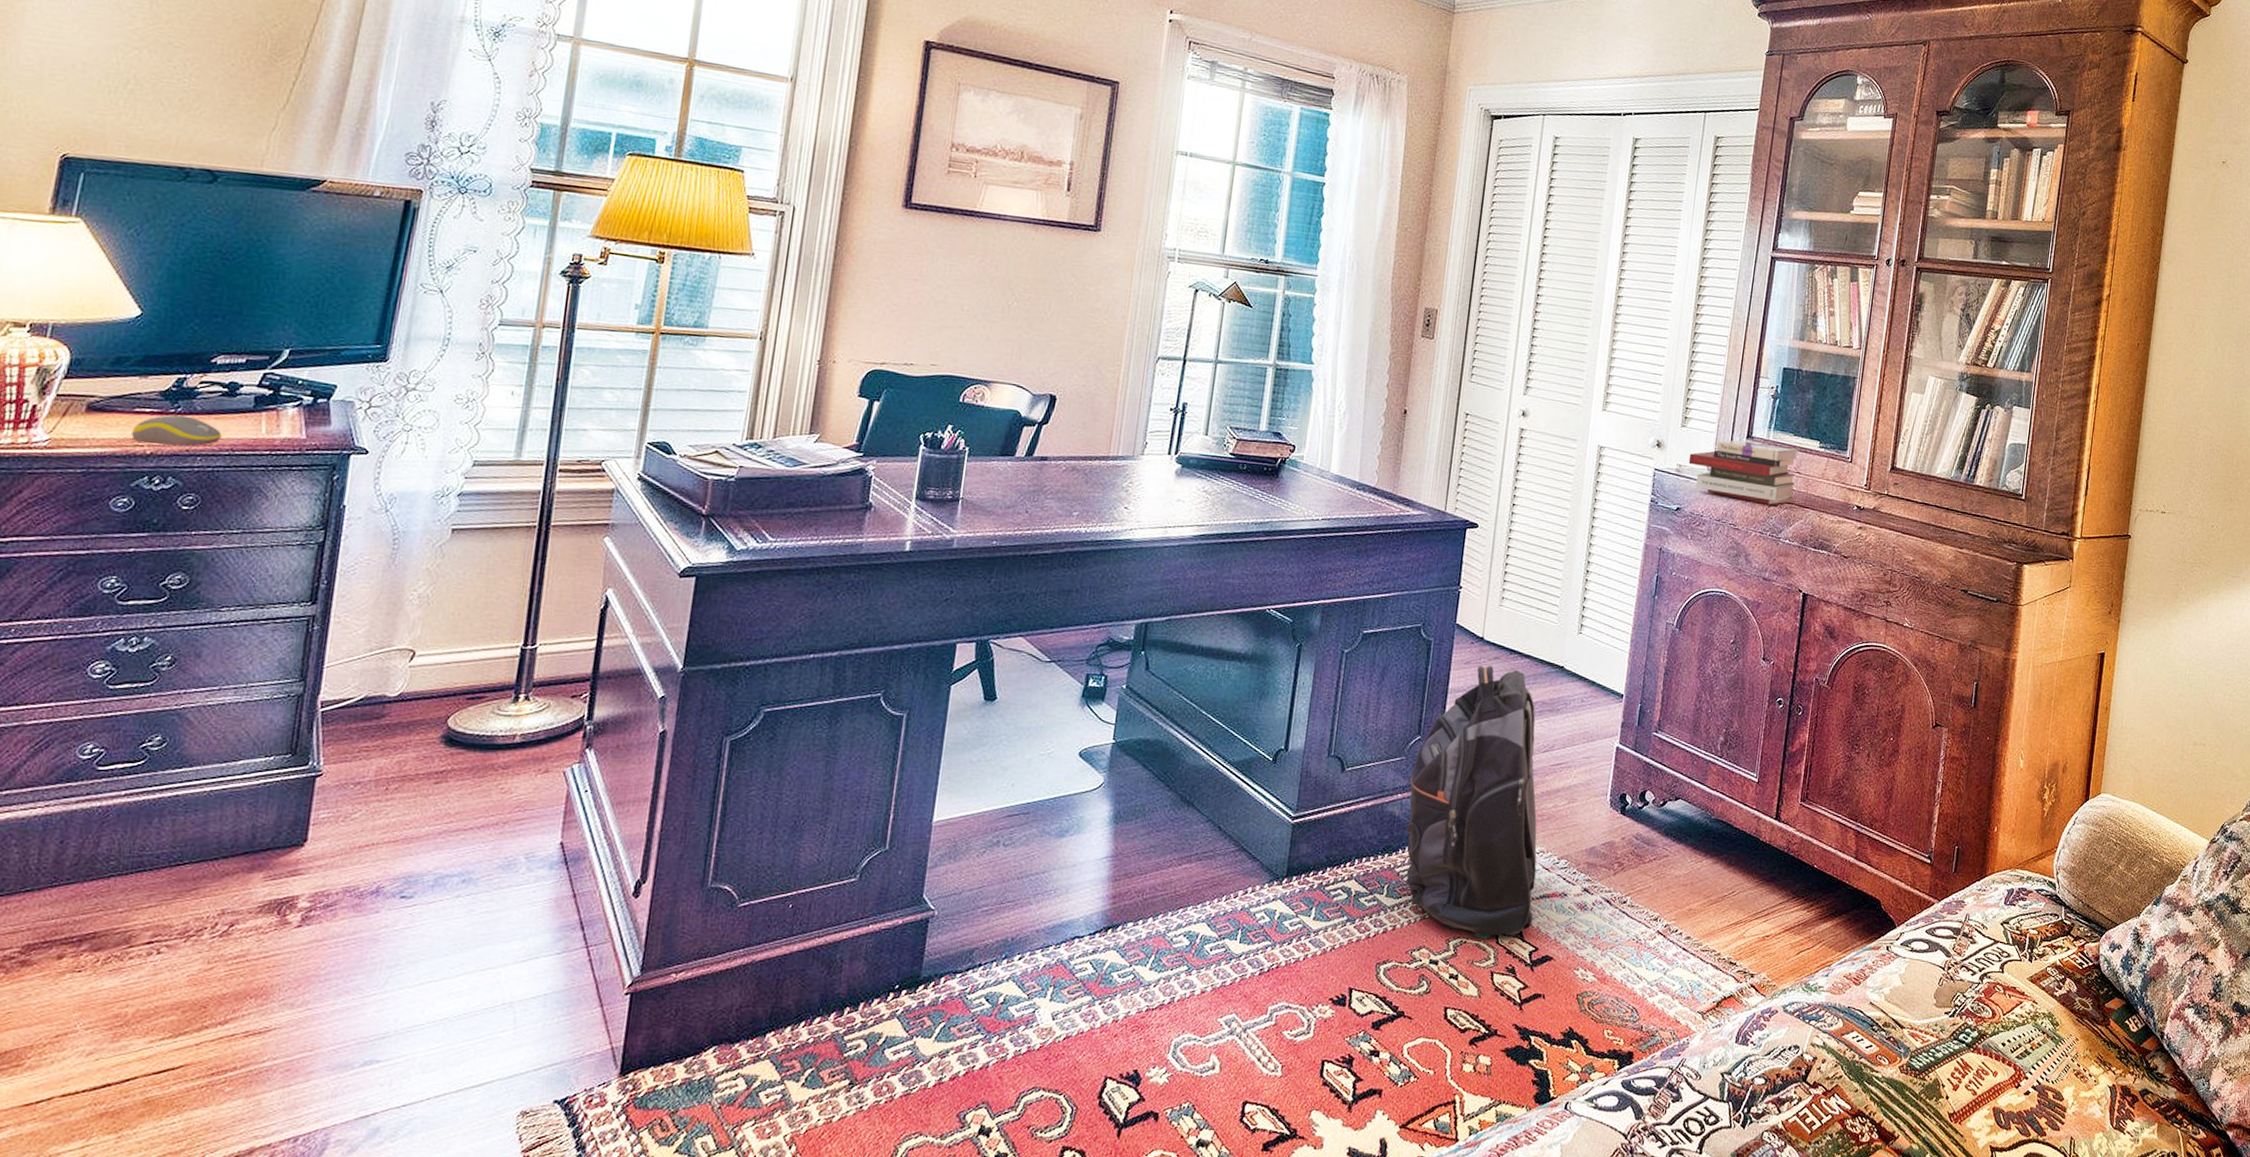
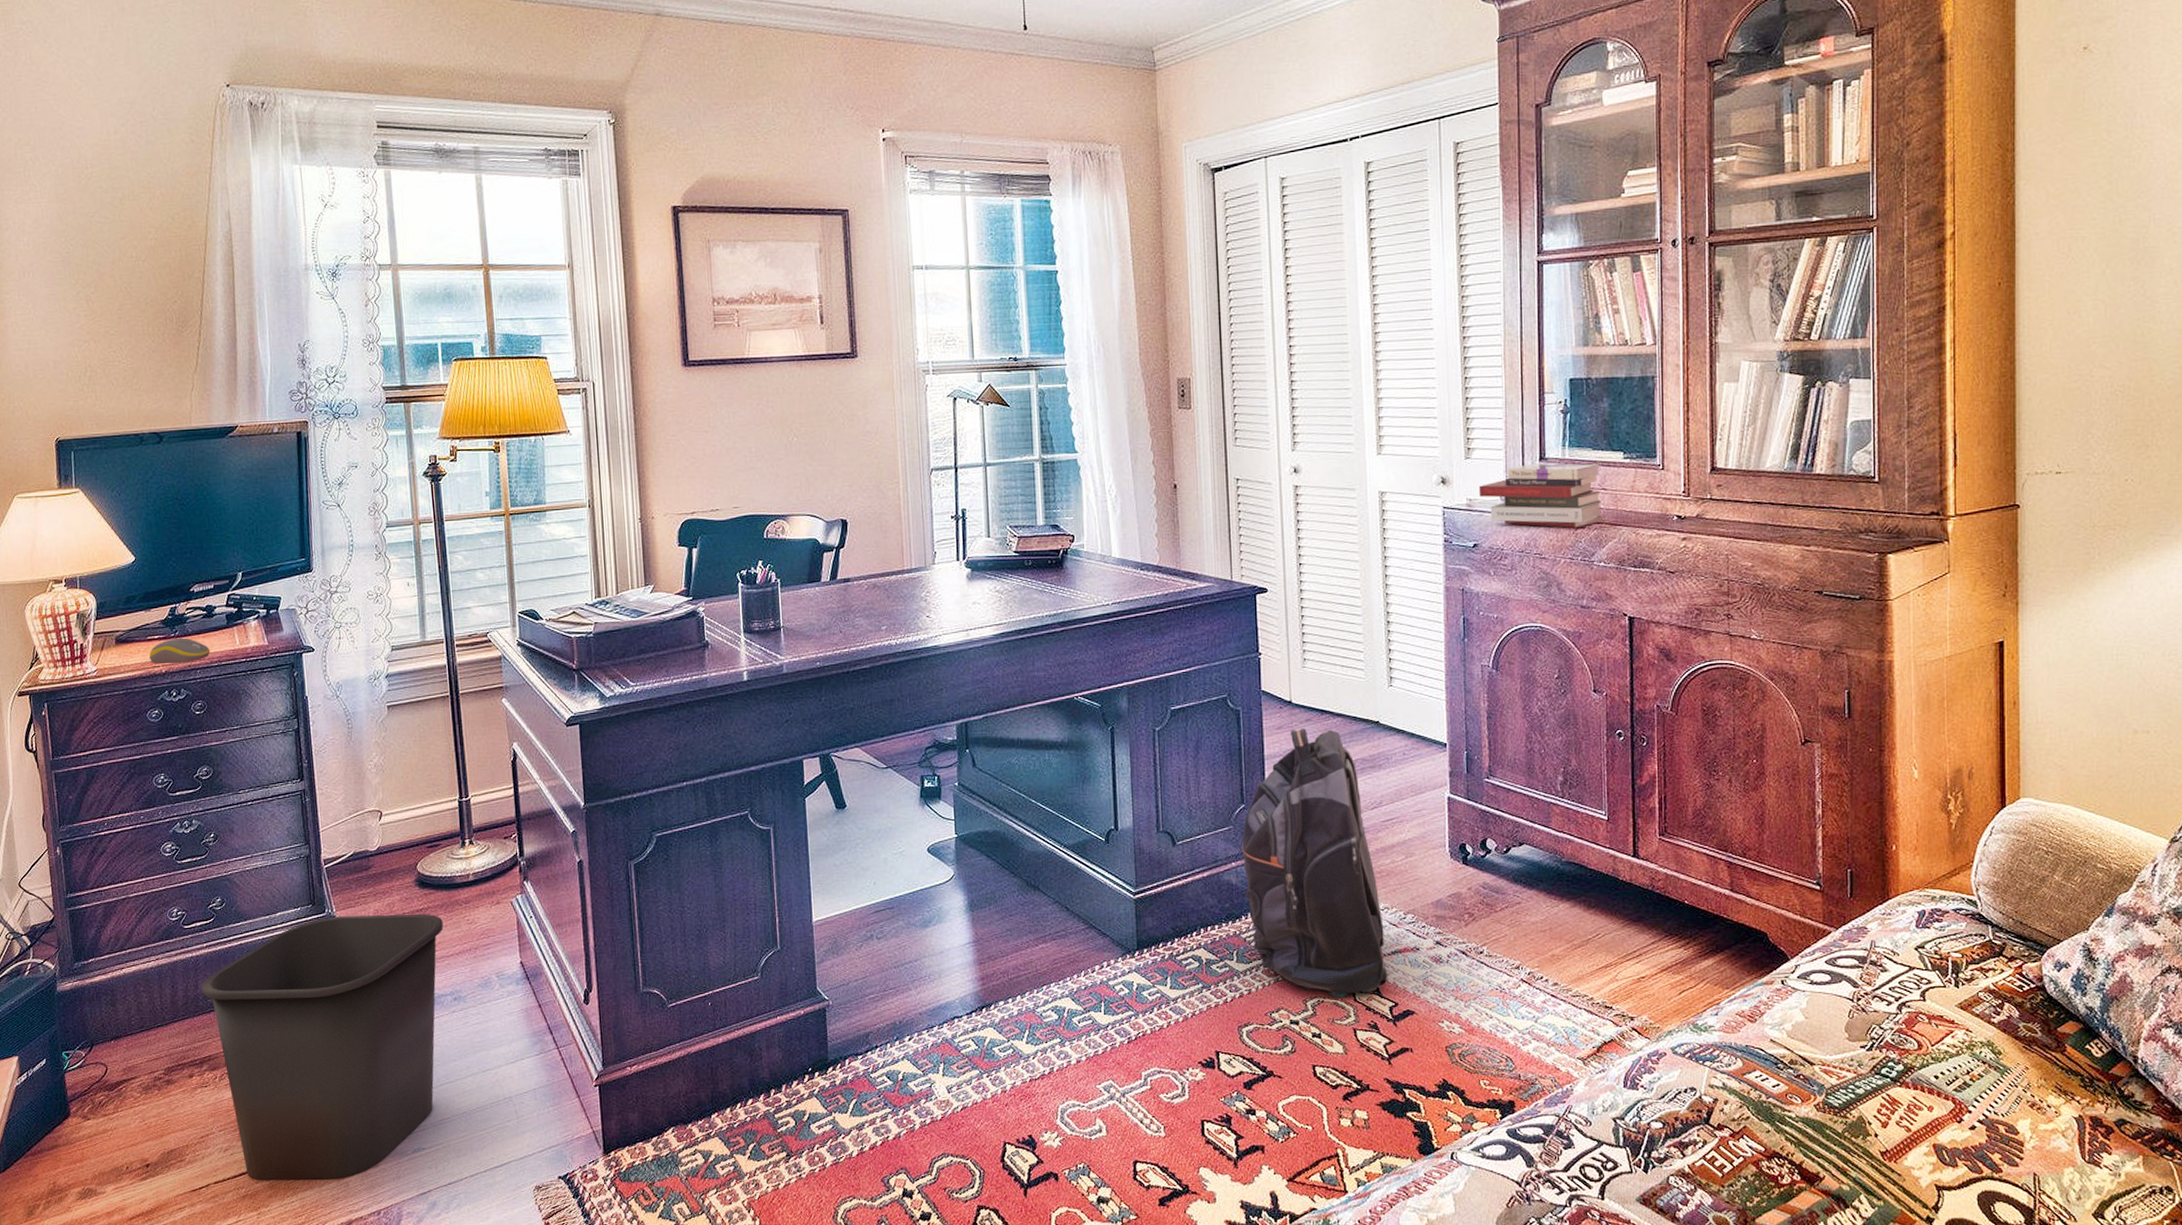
waste bin: none [104,771,468,1096] -> present [202,913,443,1180]

